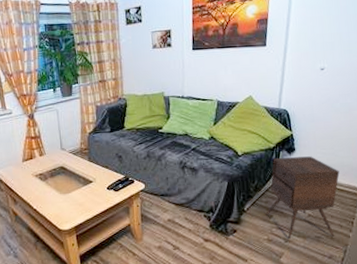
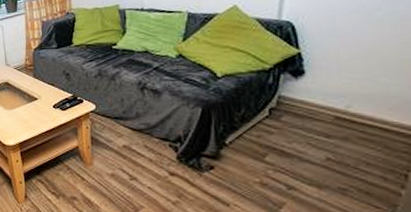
side table: present [265,156,340,239] -> none [257,82,382,191]

